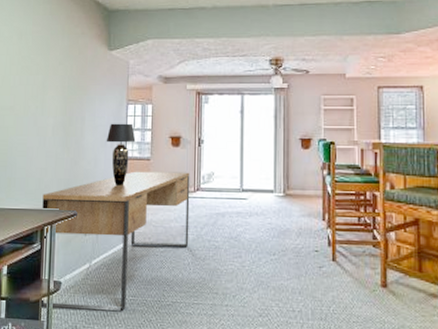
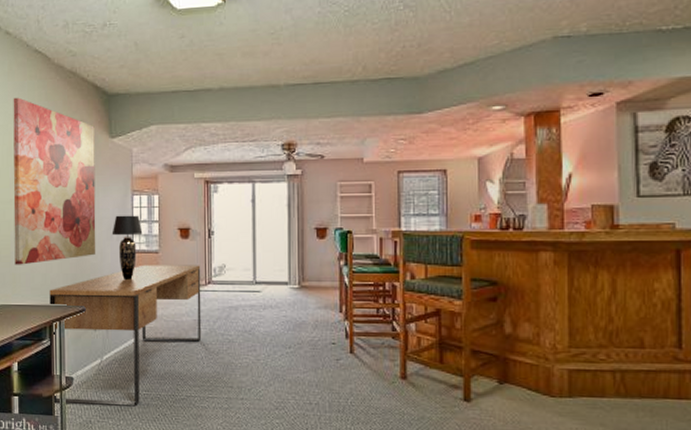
wall art: none [10,11,94,170] -> present [13,97,96,265]

